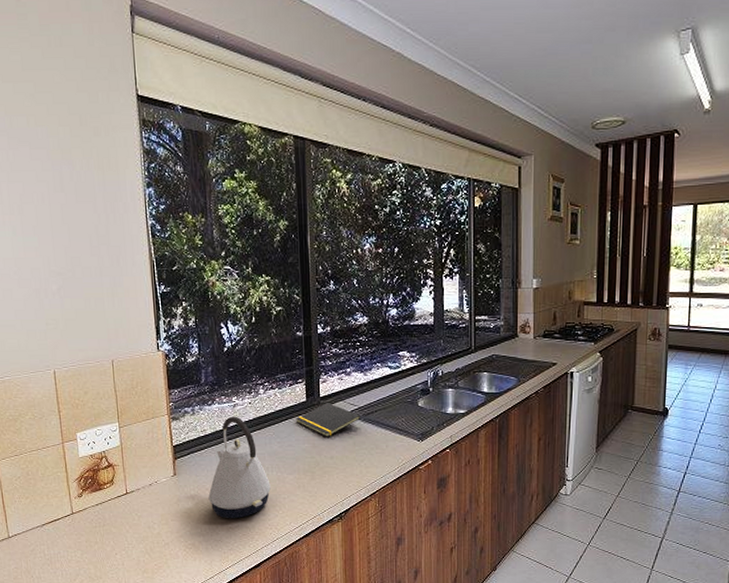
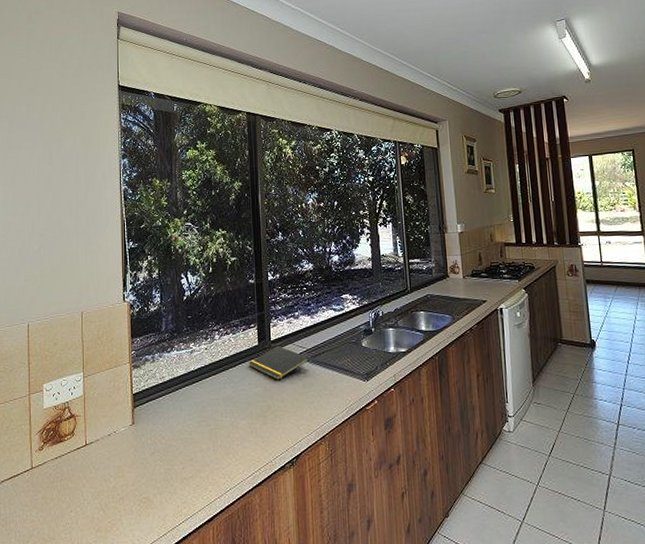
kettle: present [208,416,271,519] -> none [164,362,225,469]

